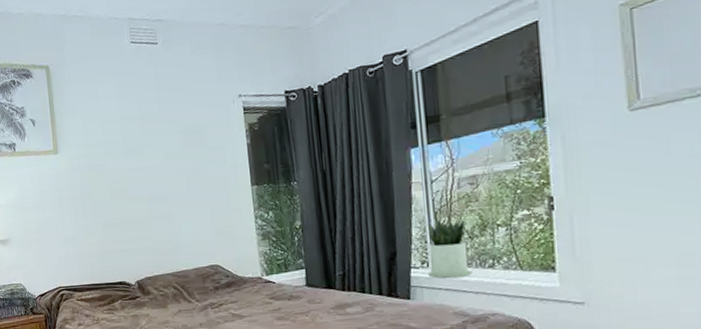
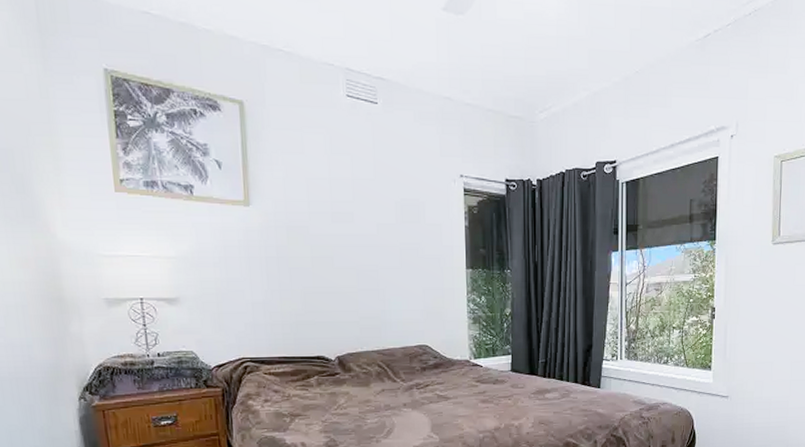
planter: present [427,219,472,280] -> none [616,319,651,372]

